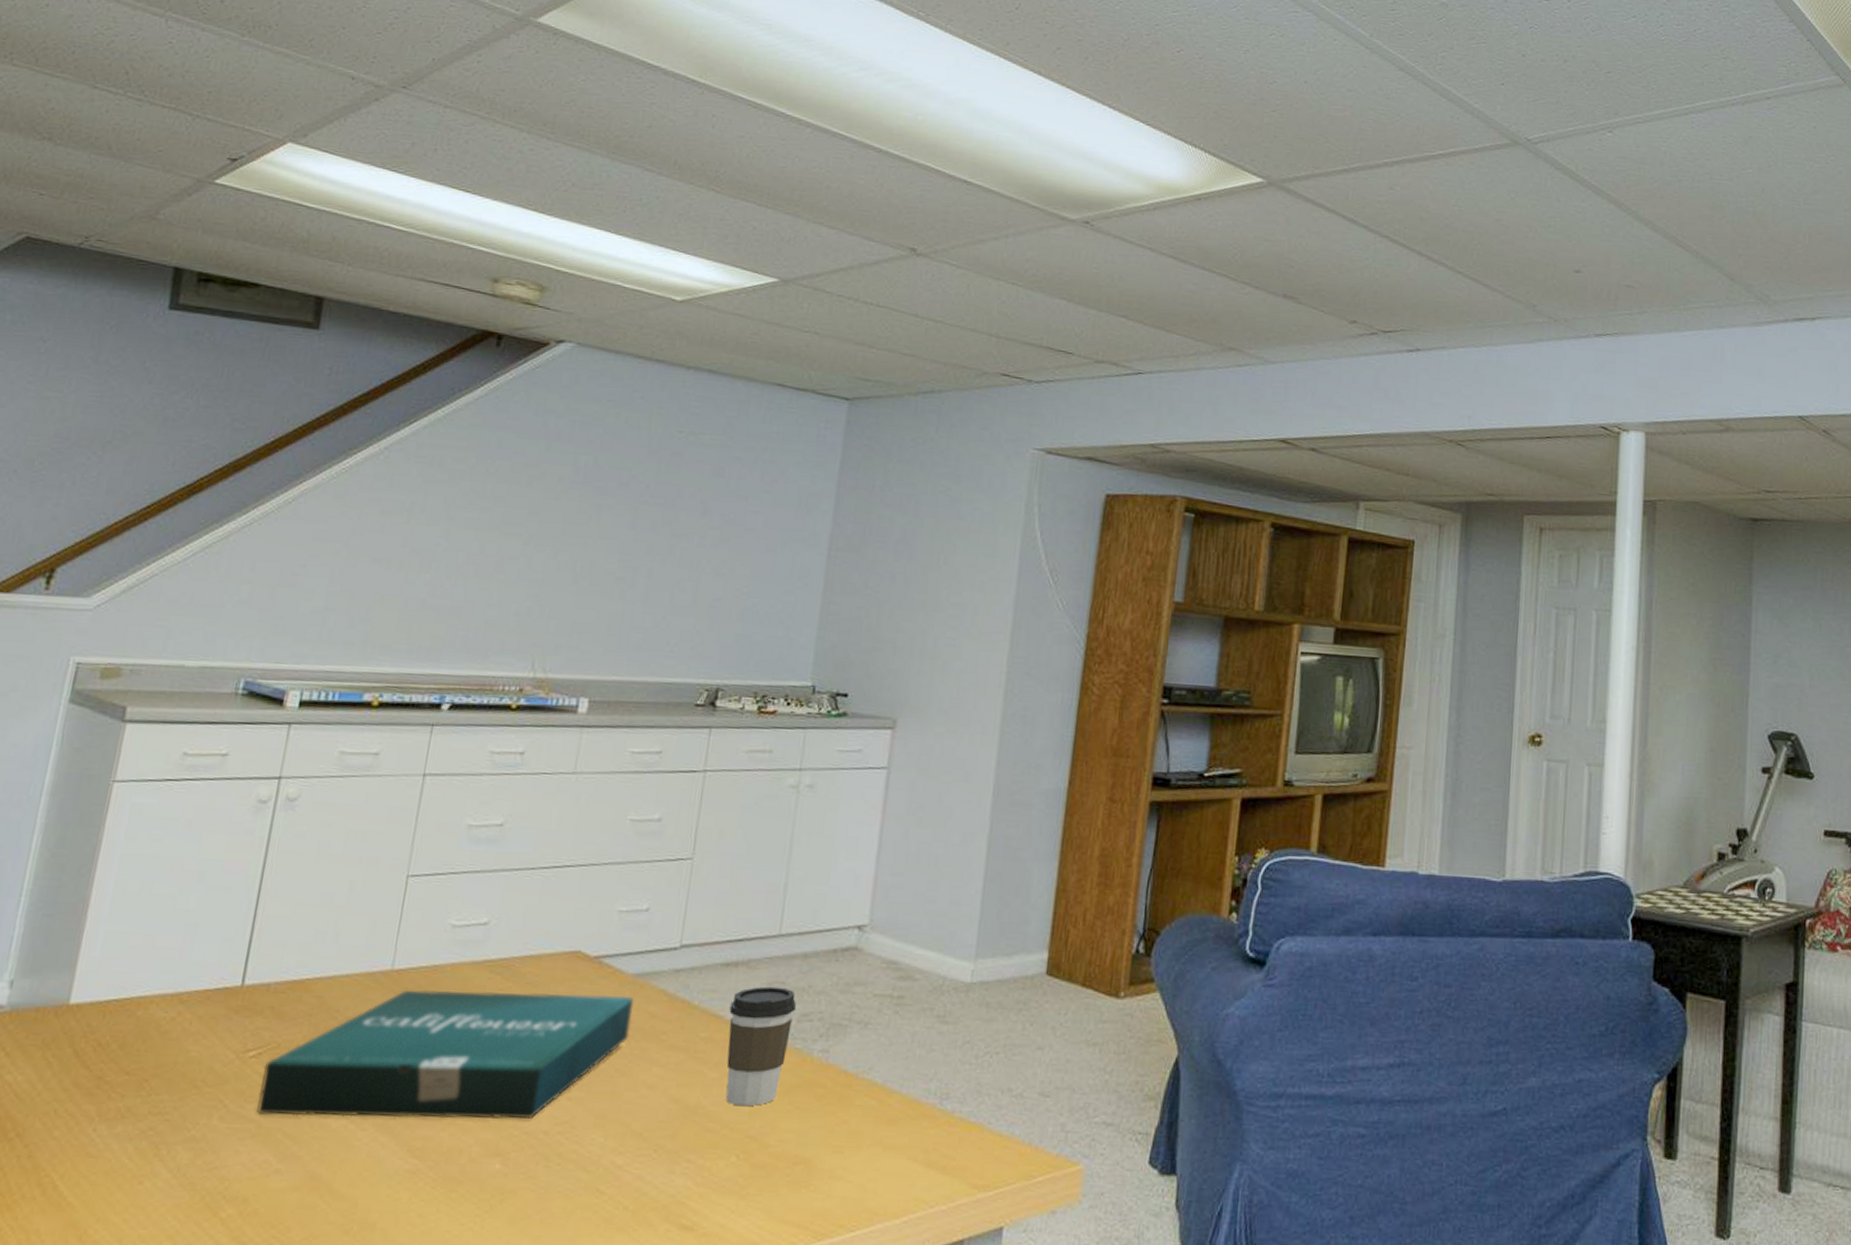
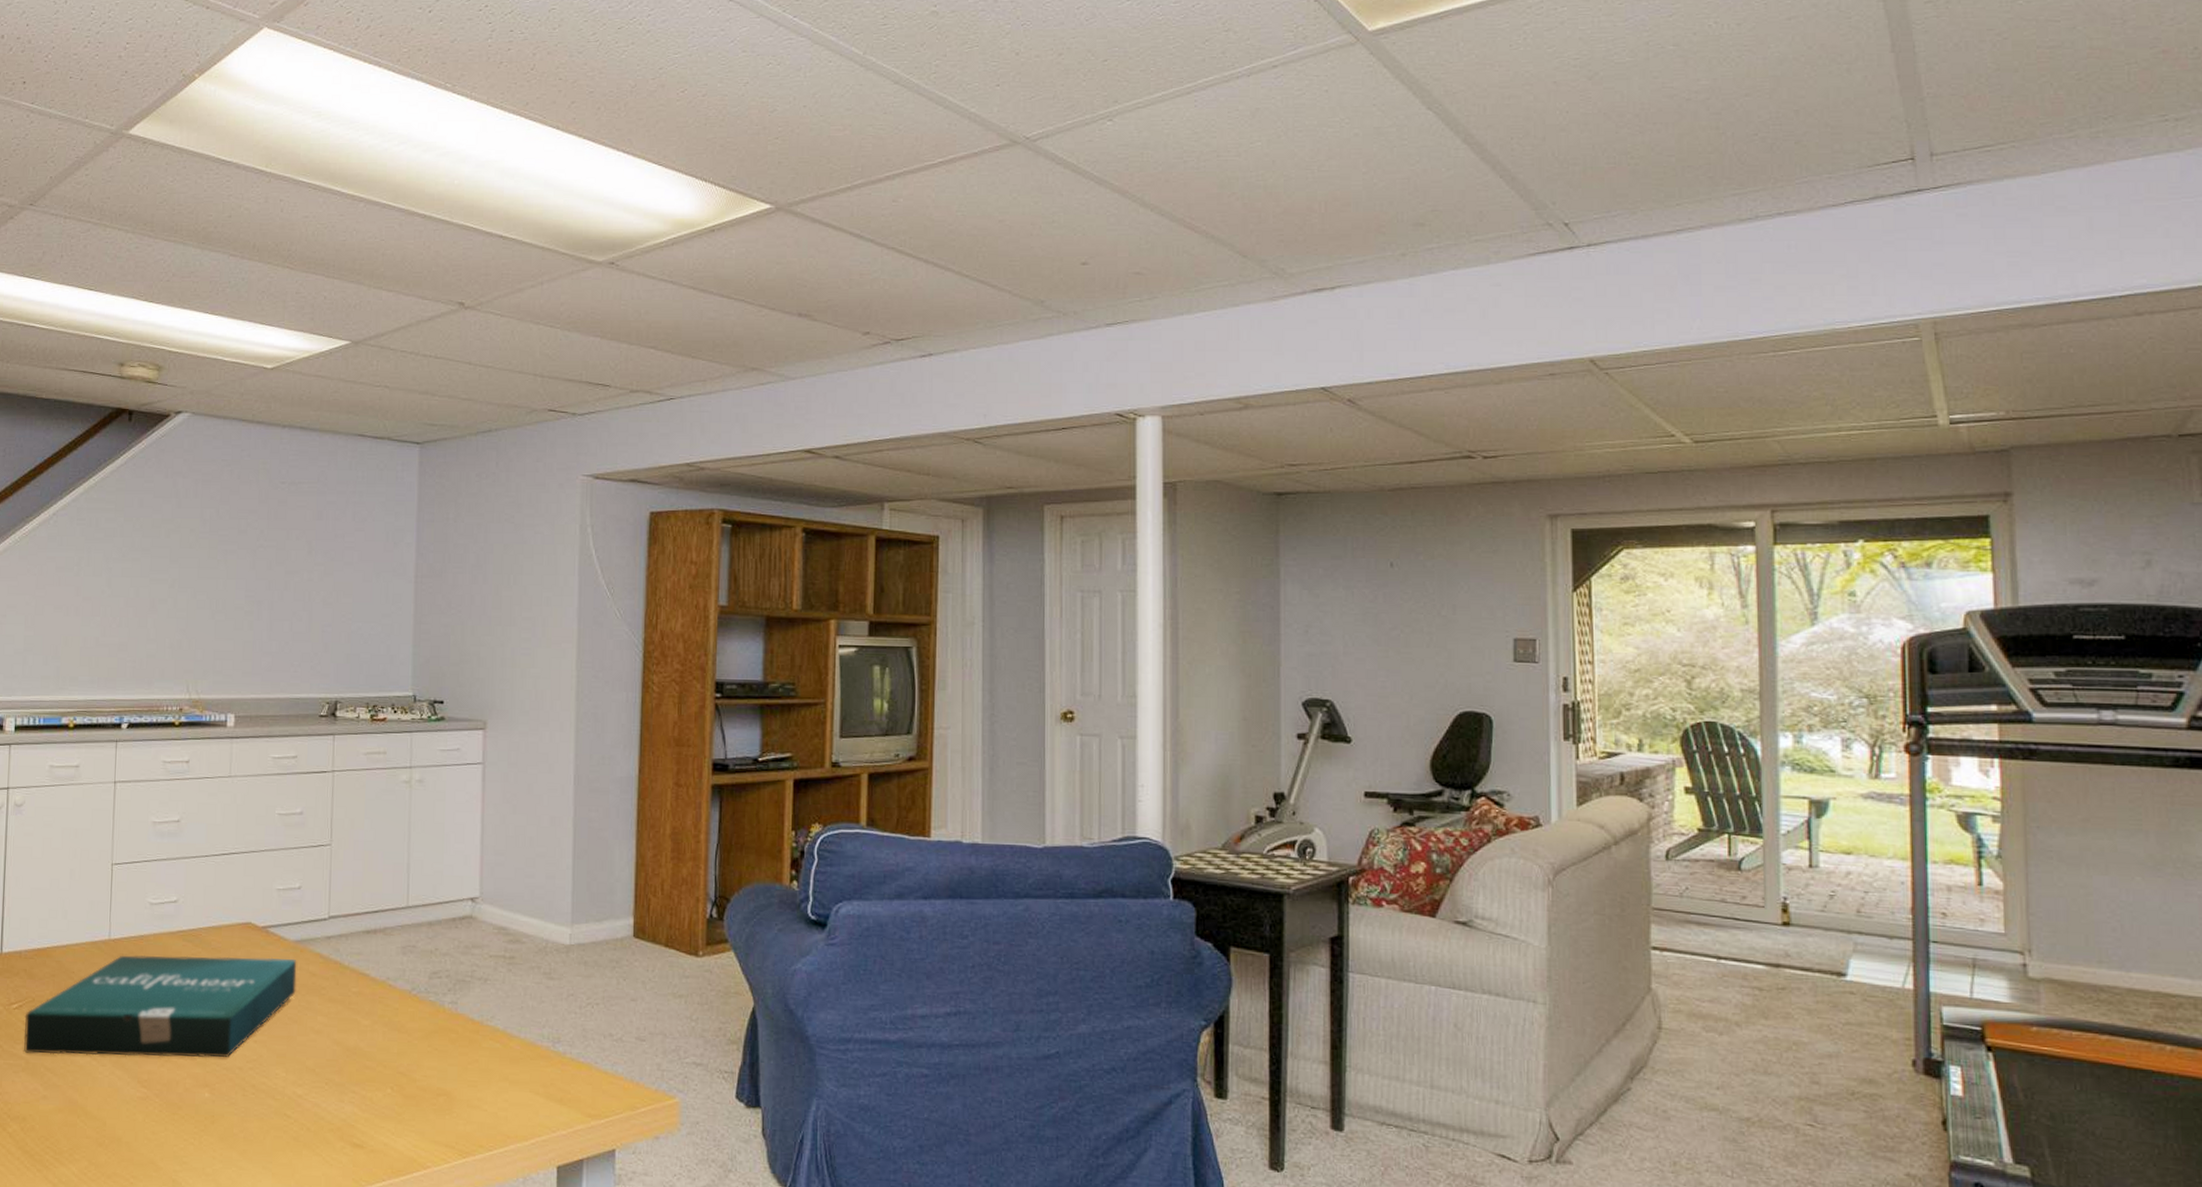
coffee cup: present [726,986,796,1107] -> none [373,949,427,1048]

